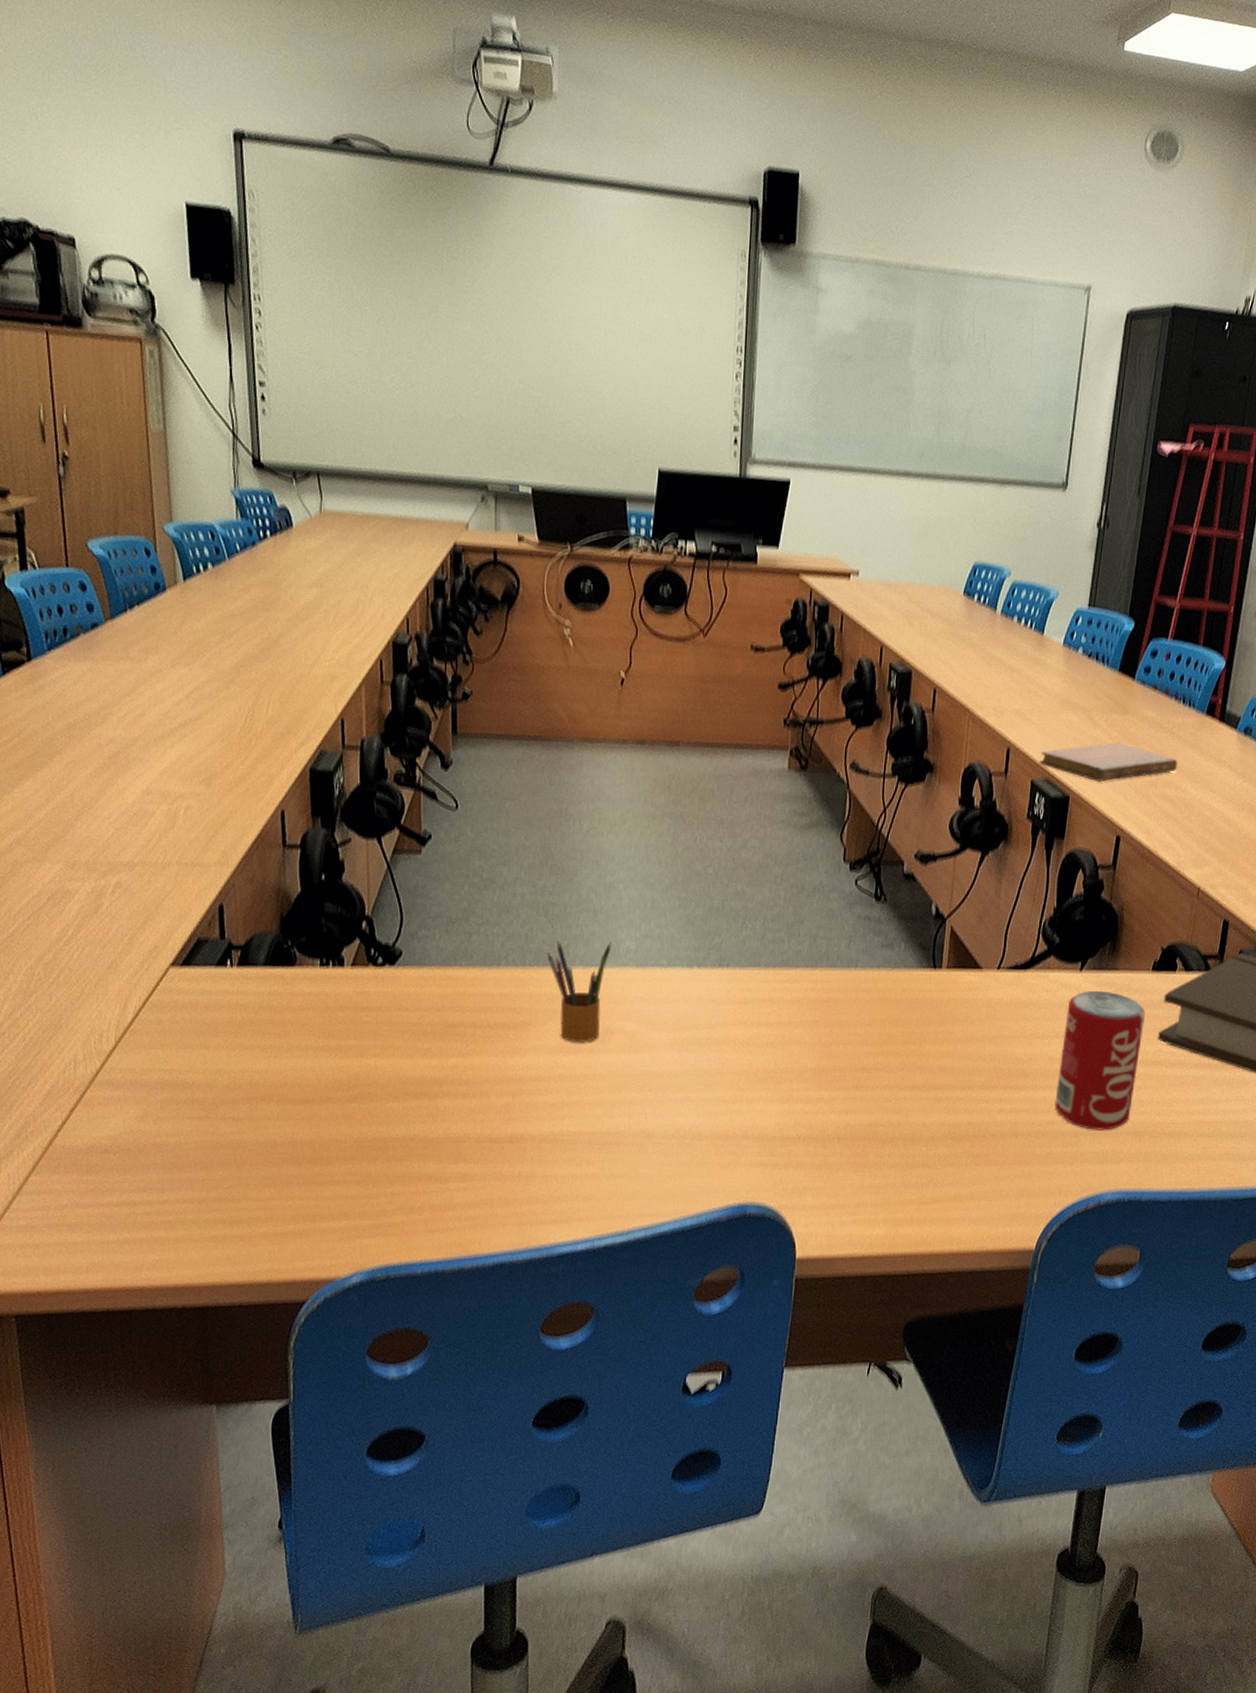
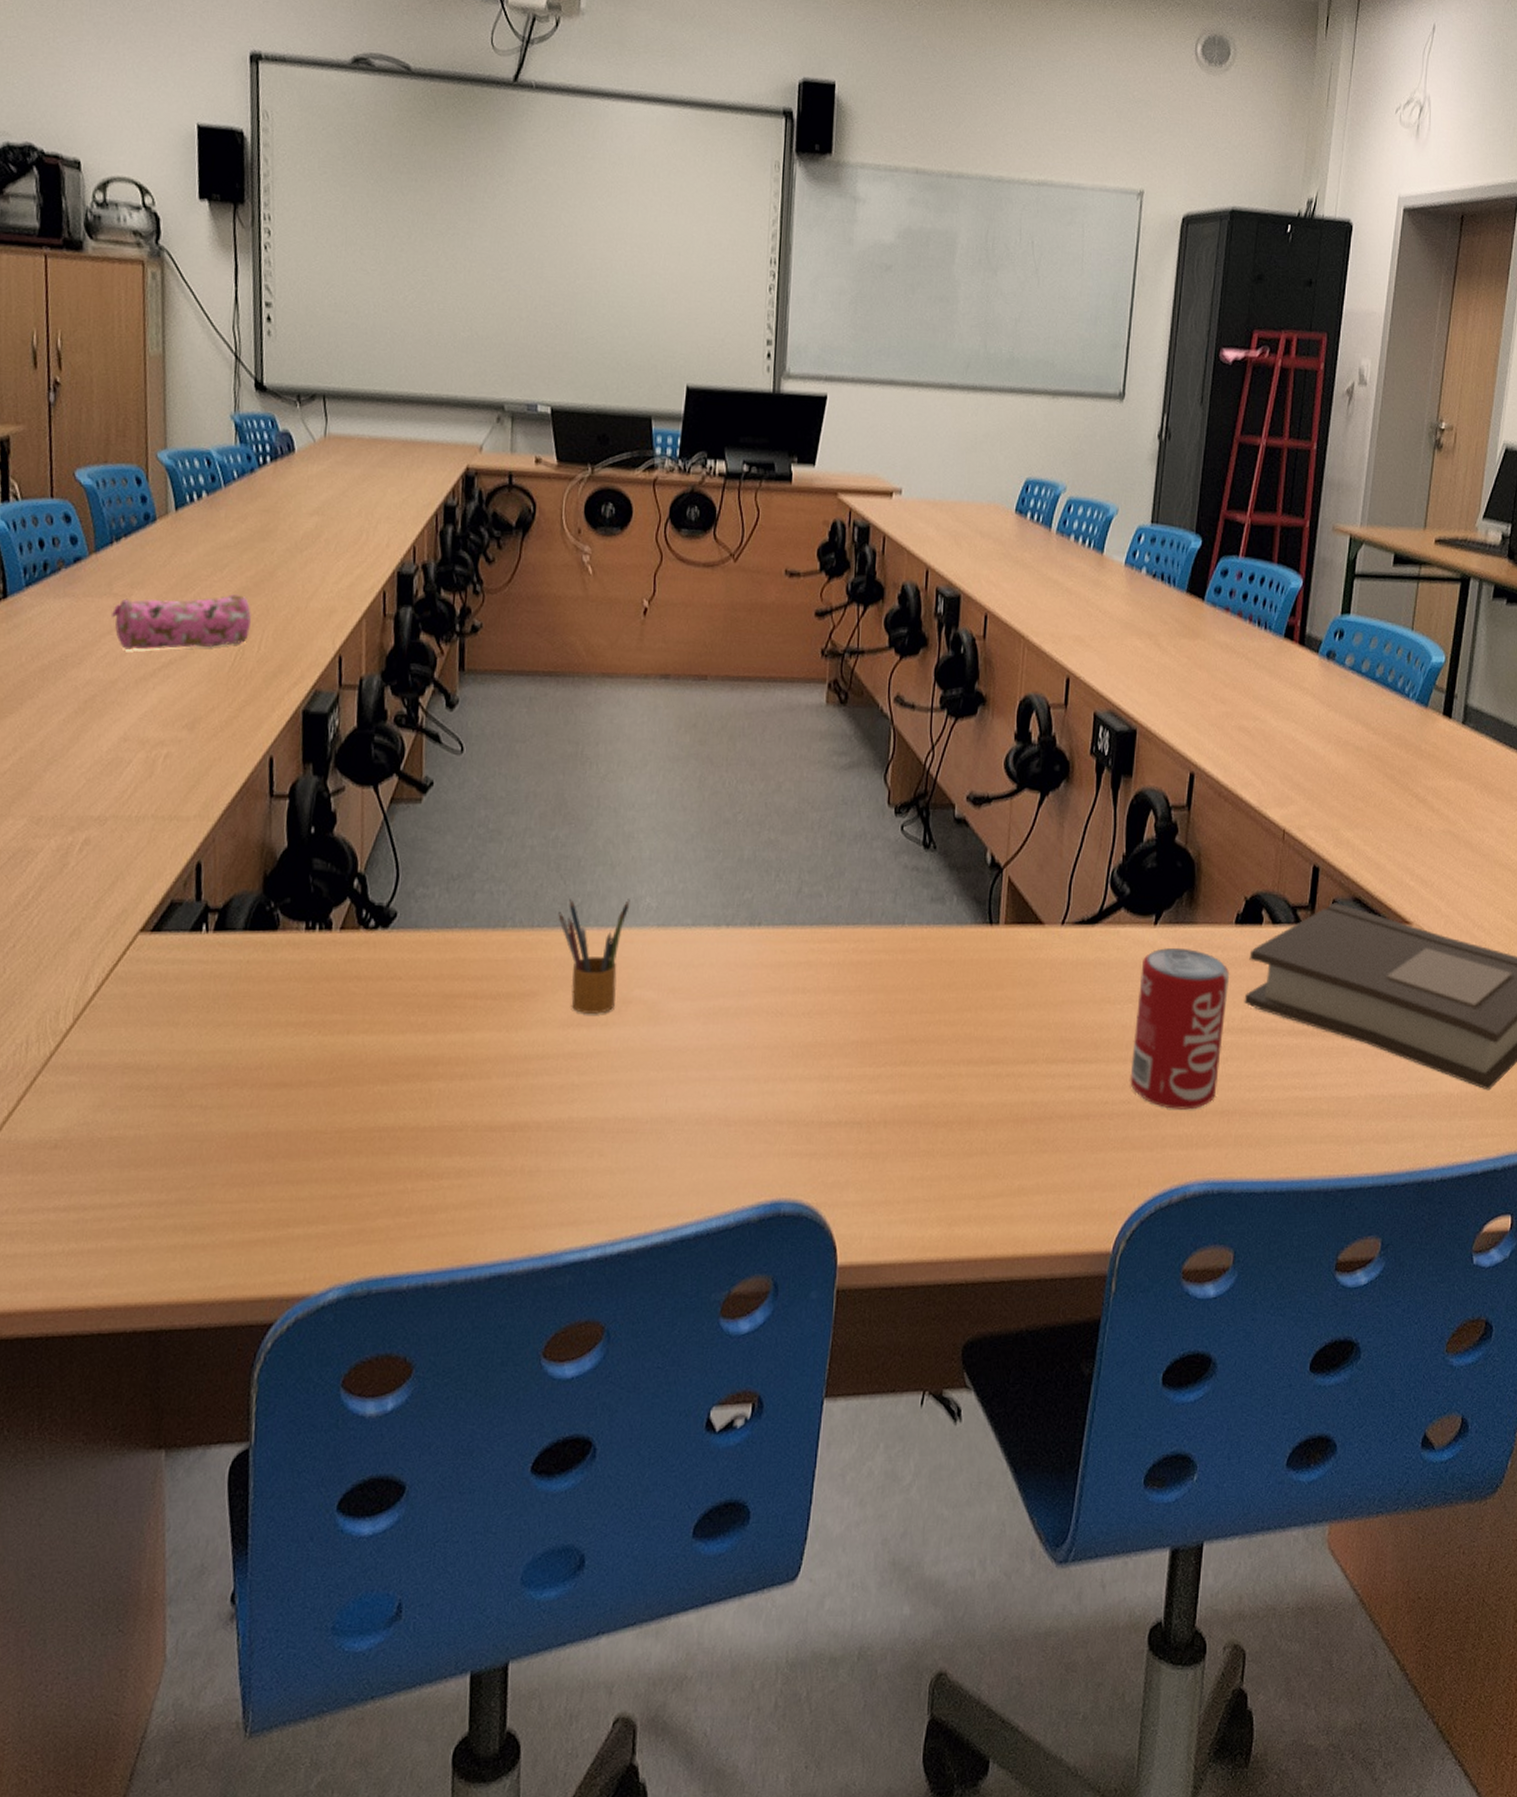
pencil case: none [128,660,259,711] -> present [110,594,251,650]
notebook: present [1039,742,1178,782] -> none [1102,669,1255,713]

